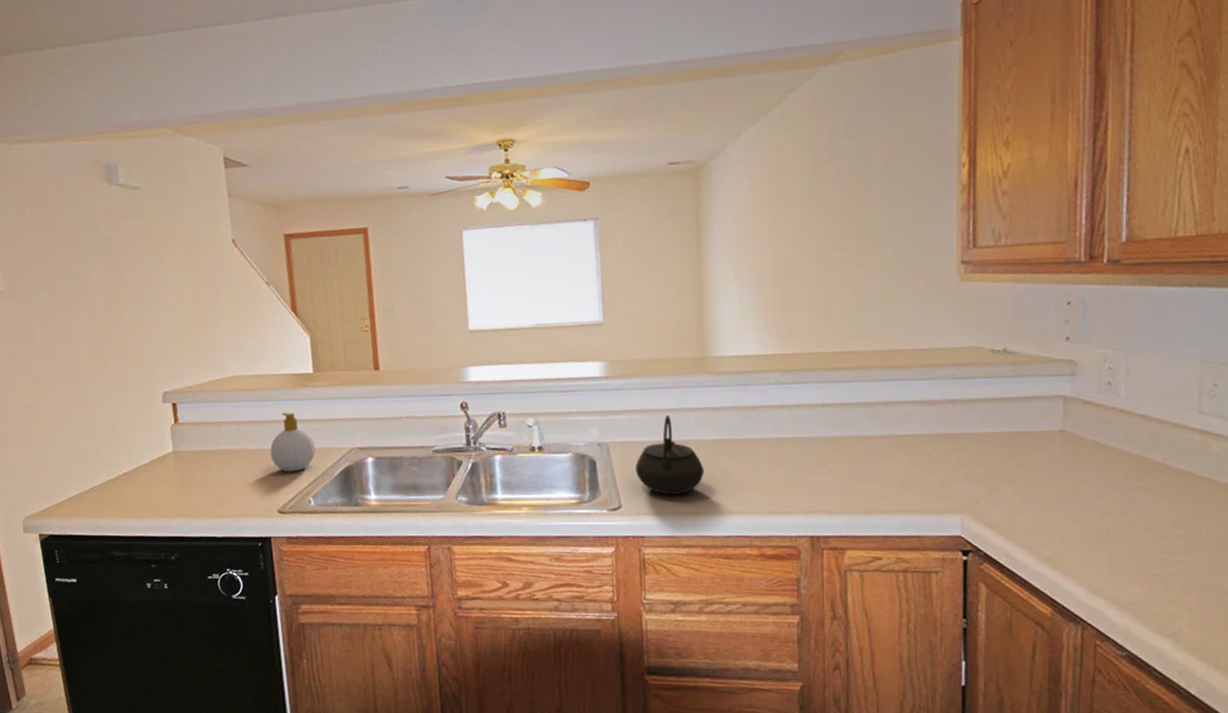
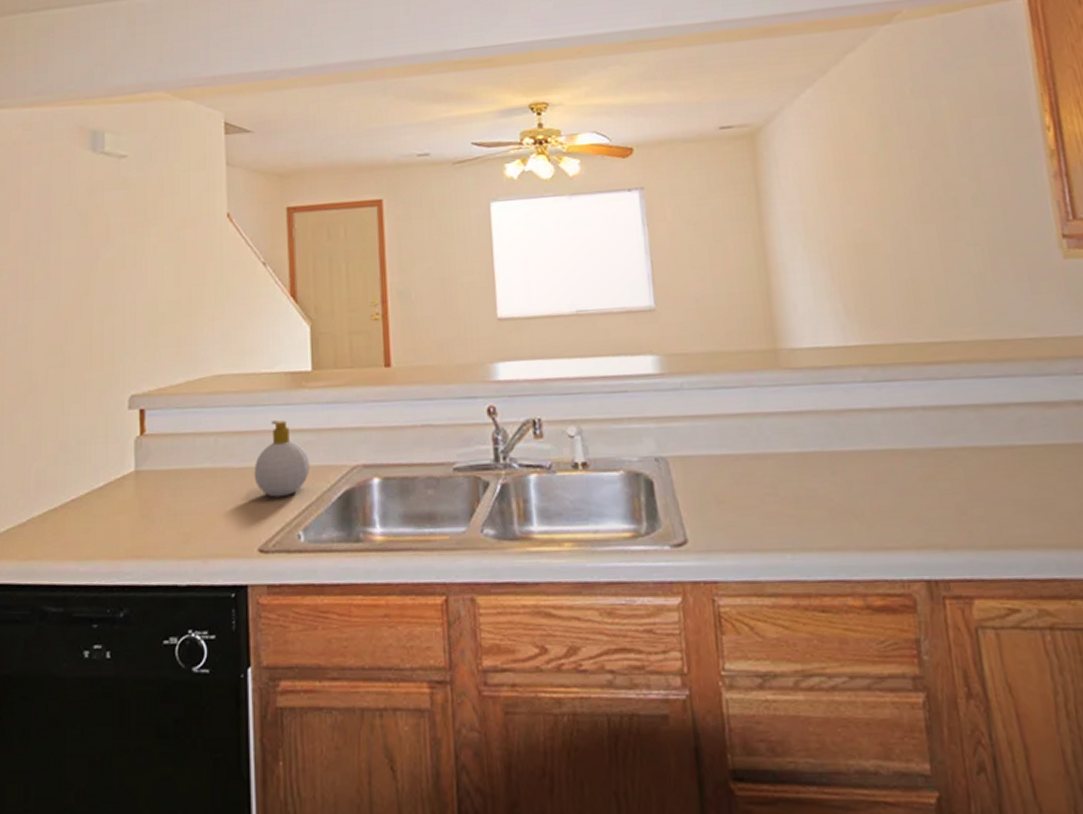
kettle: present [635,414,705,495] -> none [702,420,787,525]

